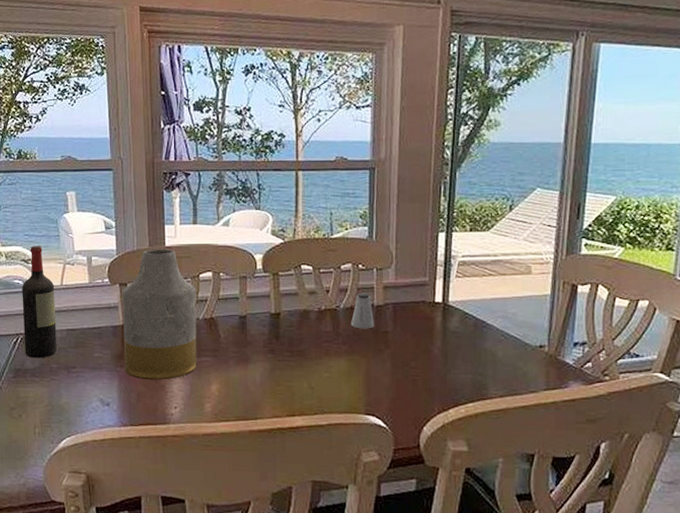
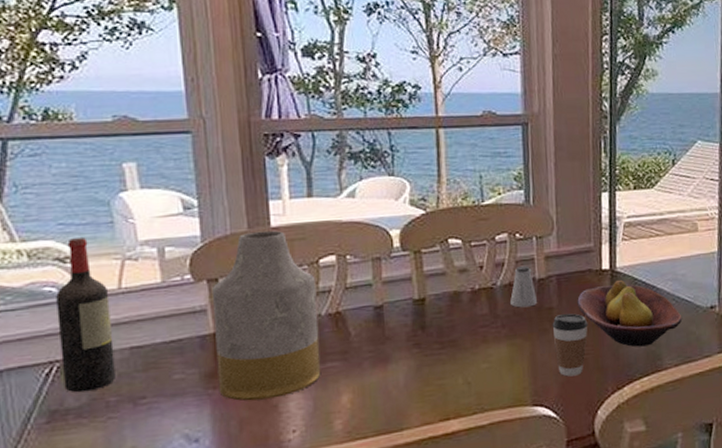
coffee cup: none [386,339,419,394] -> present [552,313,588,377]
fruit bowl: none [410,312,510,375] -> present [577,279,683,347]

